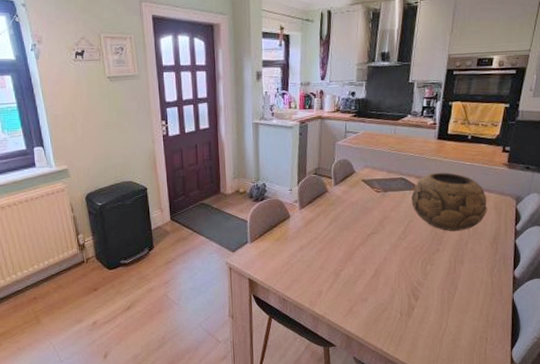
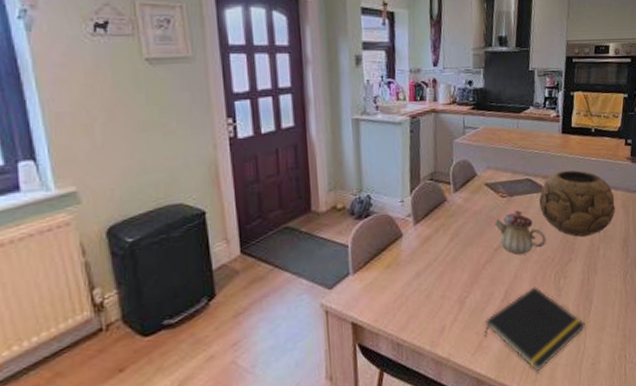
notepad: none [355,269,449,338] -> present [484,286,585,372]
teapot: none [369,204,416,242] -> present [495,210,546,255]

